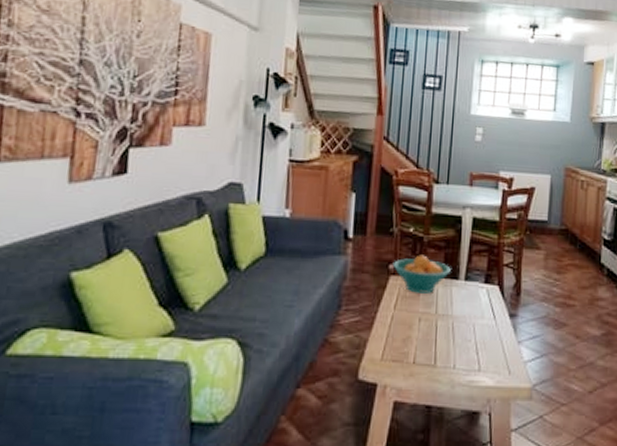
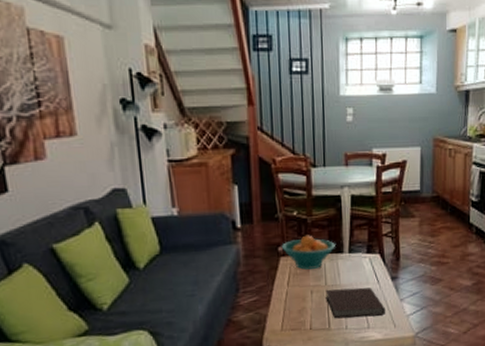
notebook: none [434,319,500,358] -> present [325,287,385,319]

